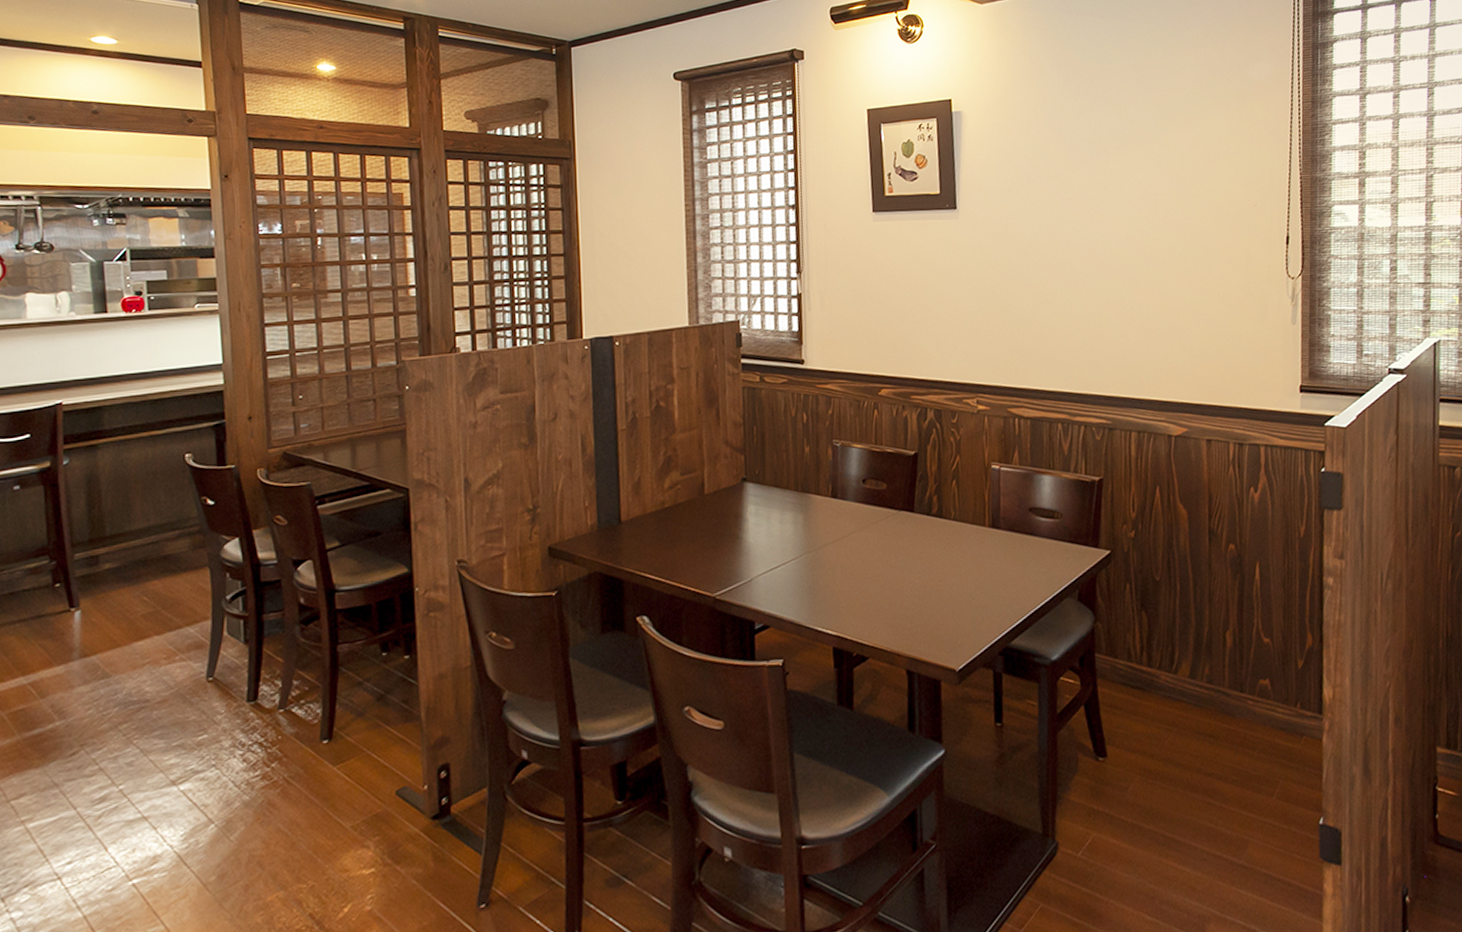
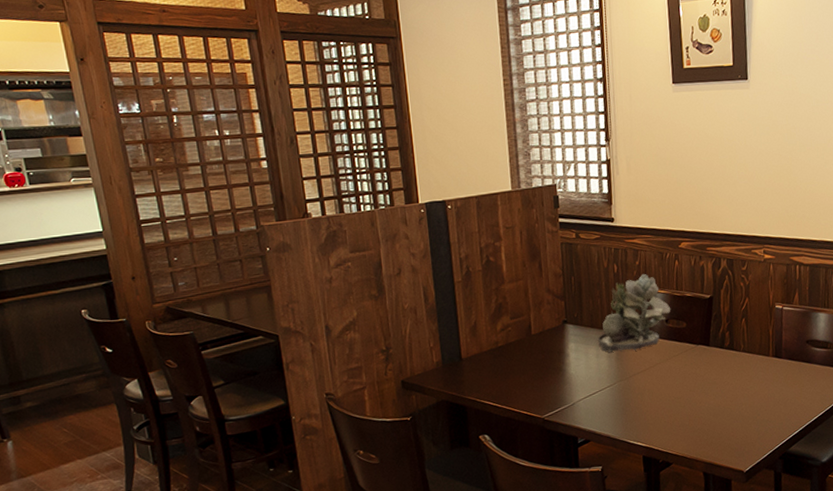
succulent plant: none [781,425,869,517] -> present [597,274,671,352]

